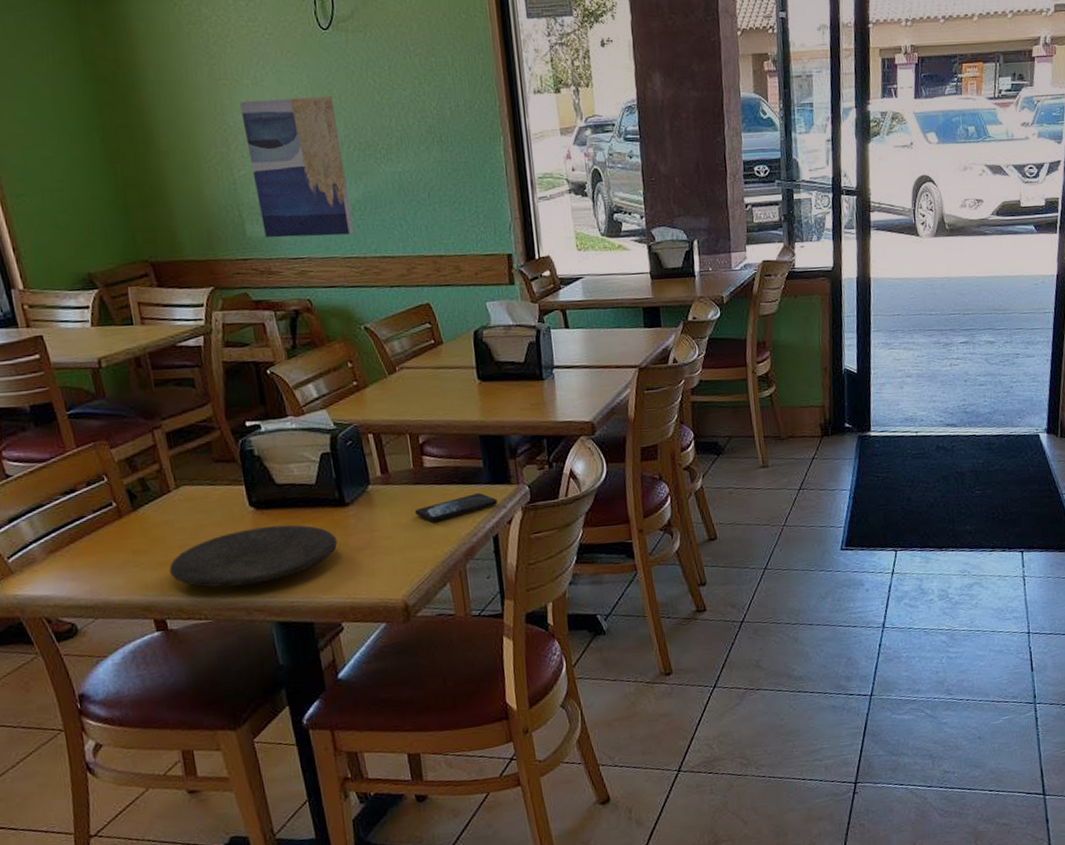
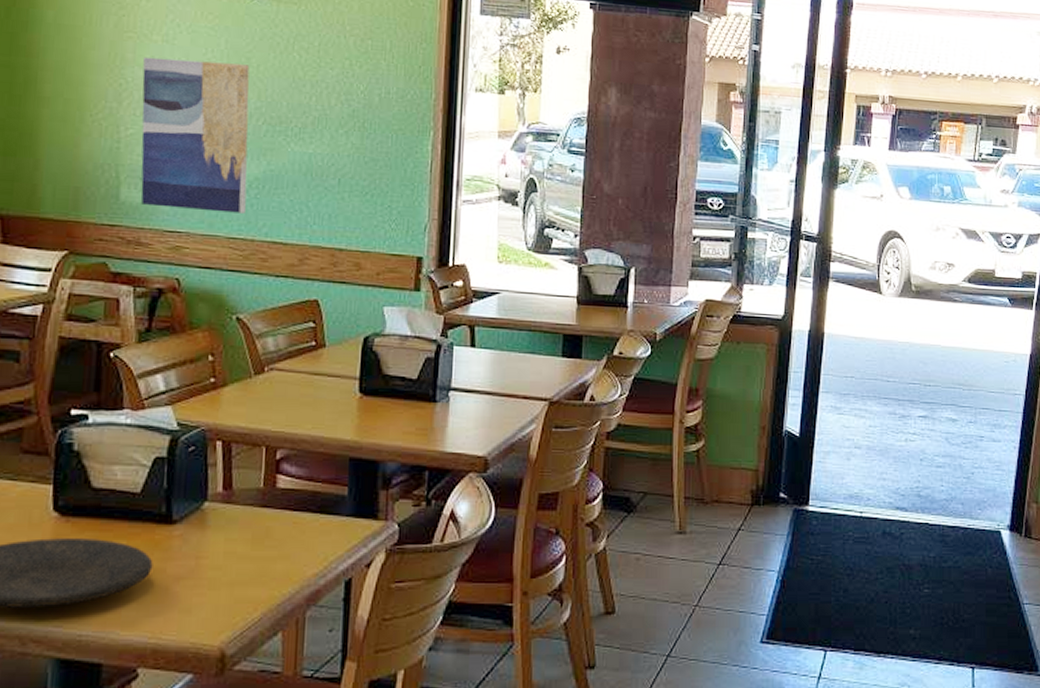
smartphone: present [414,493,498,522] -> none [255,526,358,555]

